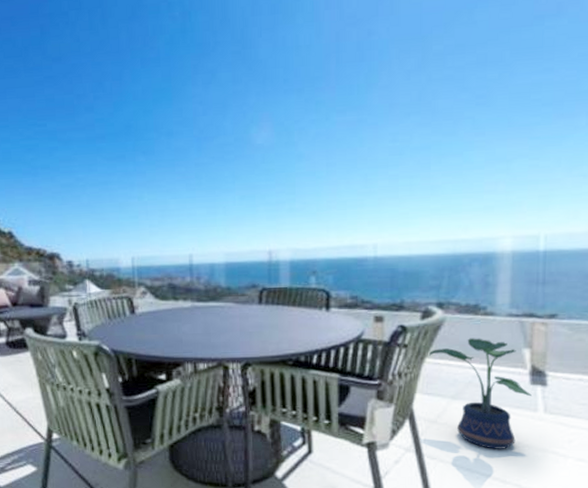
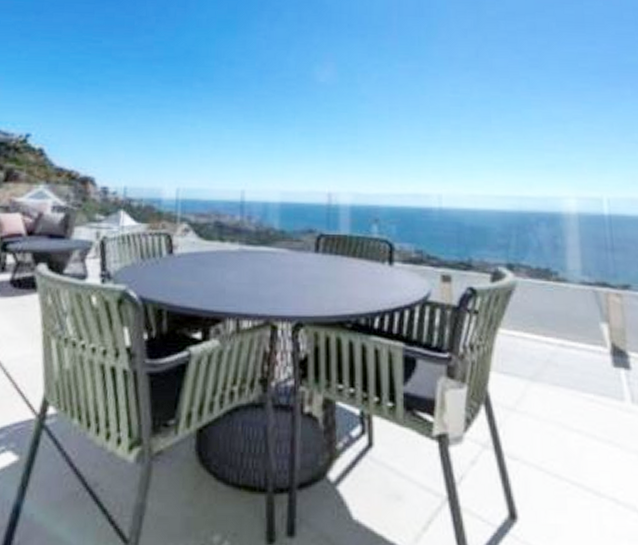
potted plant: present [429,338,532,449] -> none [502,307,616,449]

